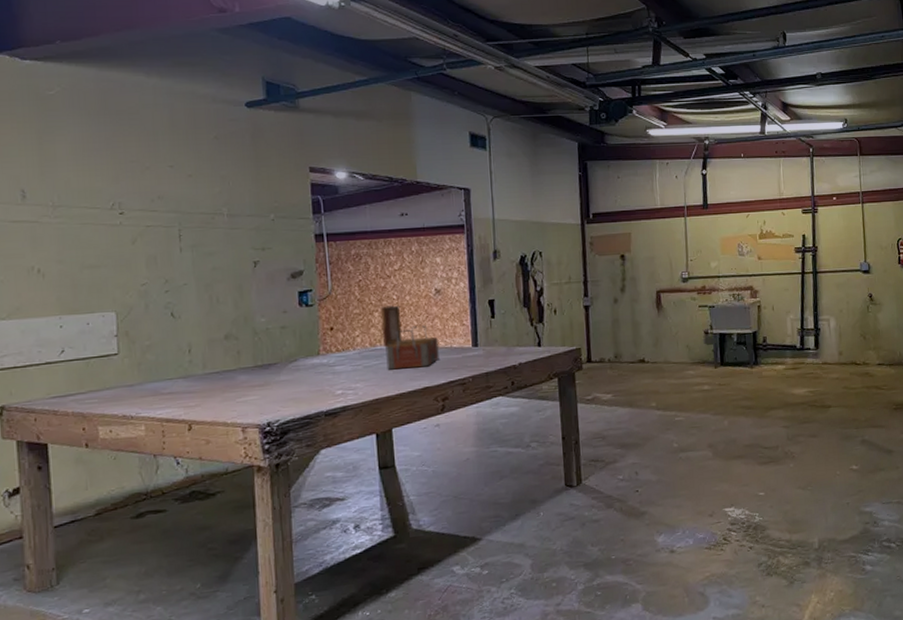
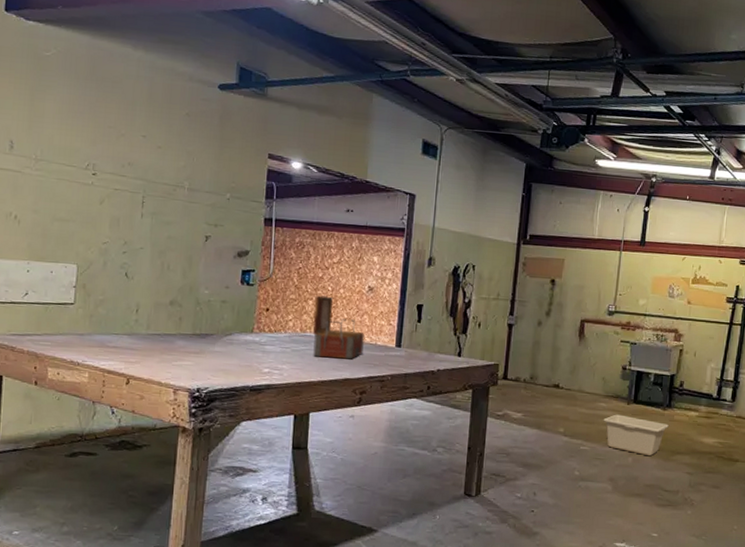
storage bin: none [693,379,759,417] -> present [603,414,669,457]

